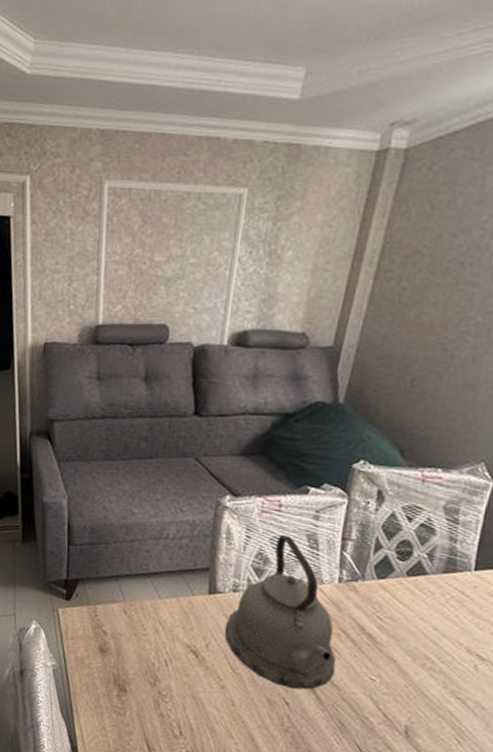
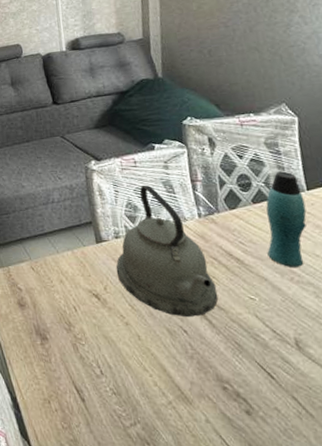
bottle: none [405,543,468,653] -> present [266,171,307,267]

